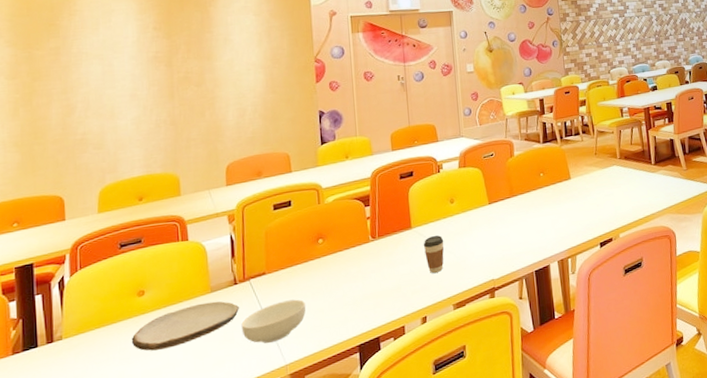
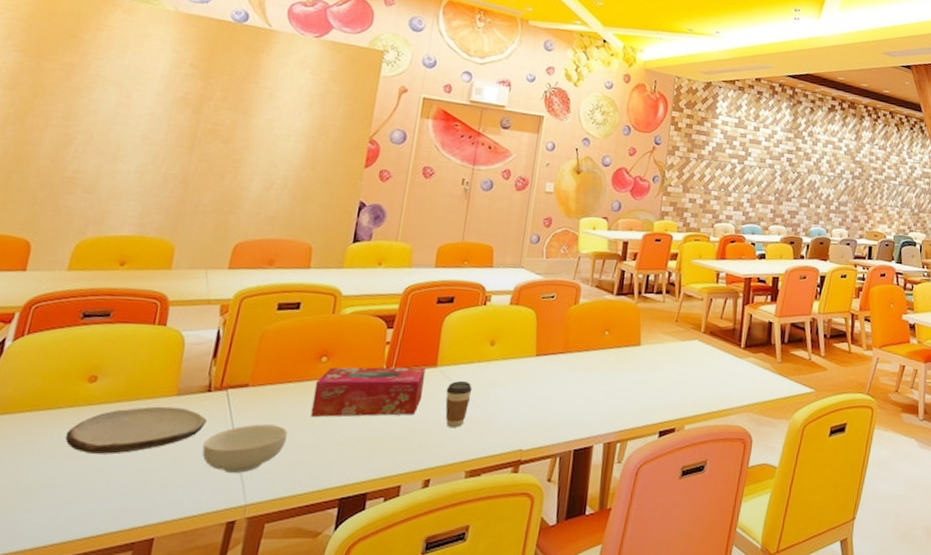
tissue box: none [318,231,406,288] -> present [310,367,426,418]

